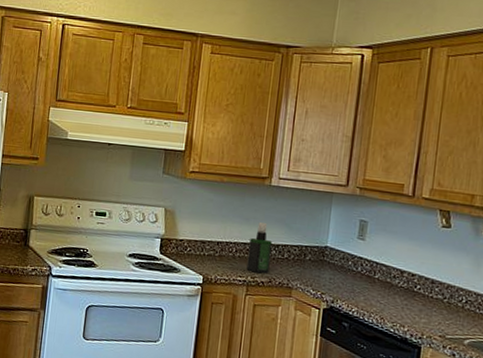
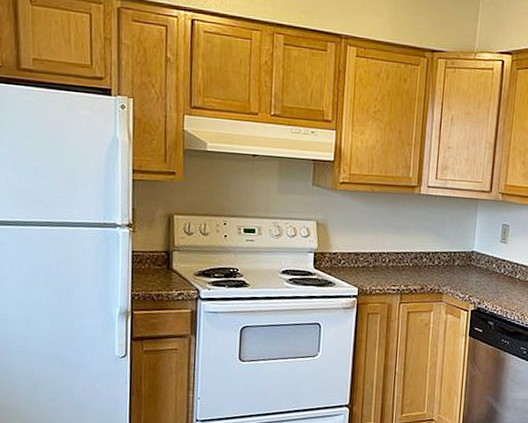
spray bottle: present [246,222,273,274] -> none [399,231,423,281]

